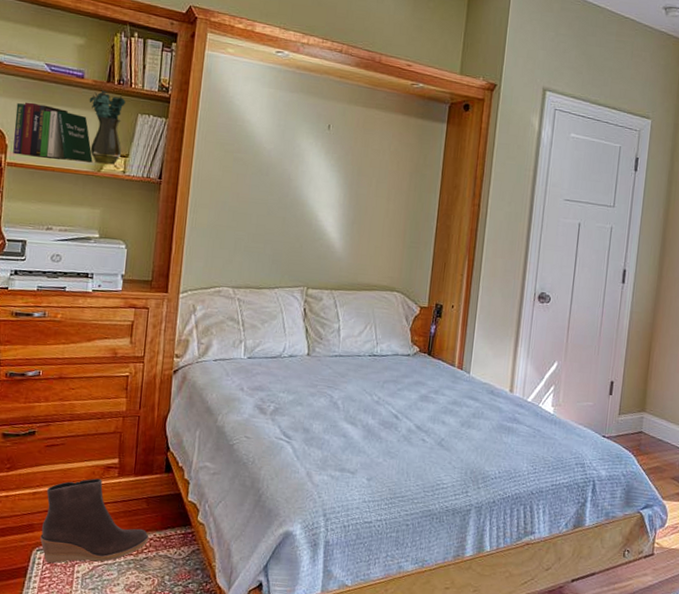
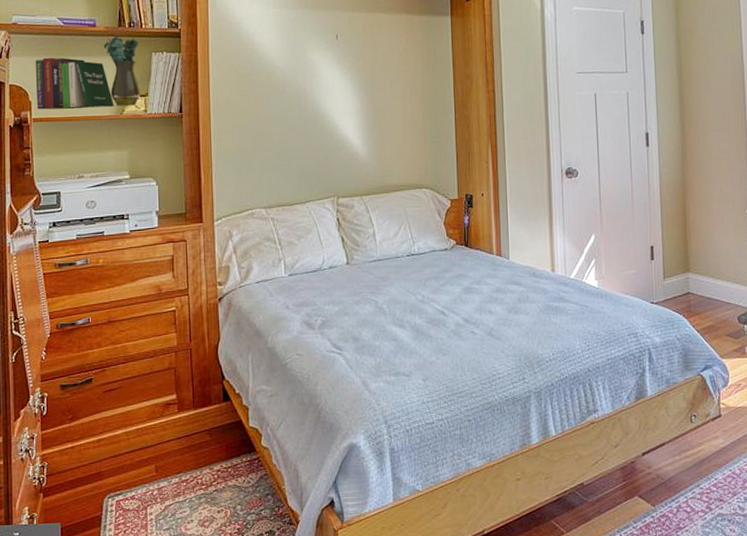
boot: present [40,478,150,564] -> none [110,417,217,509]

